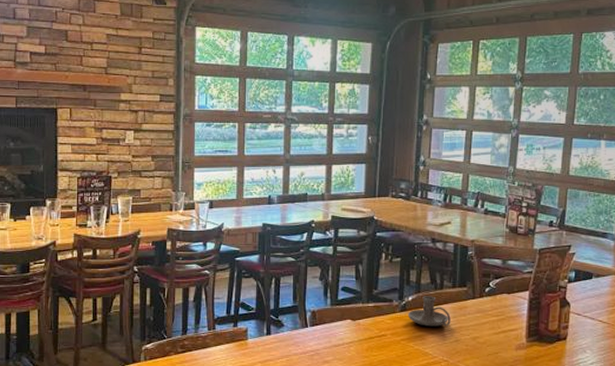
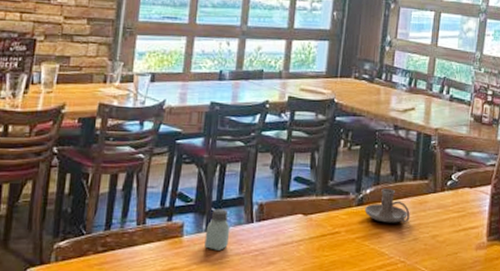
saltshaker: none [267,316,288,351] -> present [204,209,230,250]

